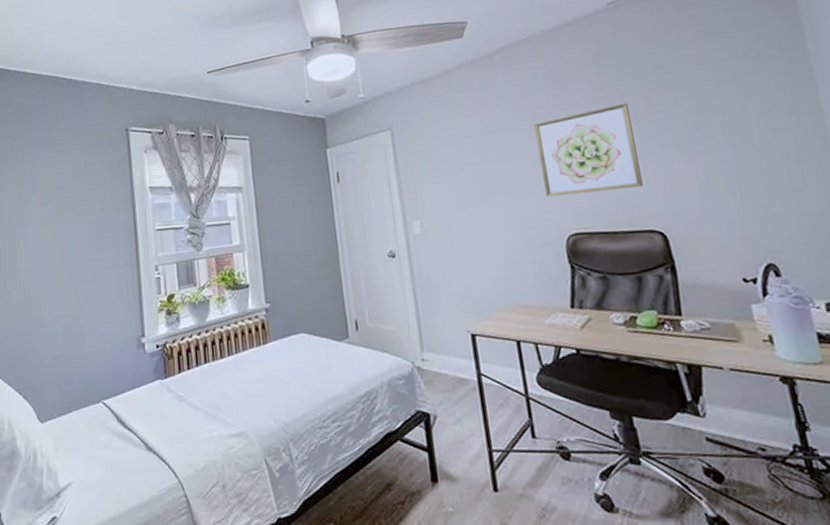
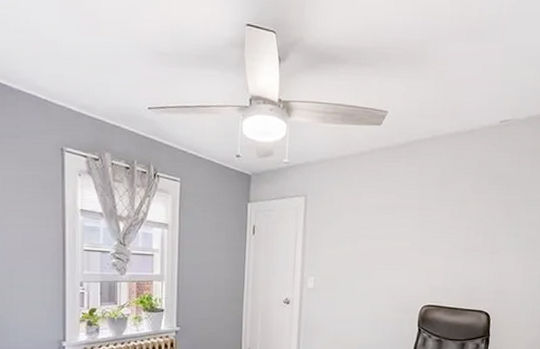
wall art: present [534,103,643,197] -> none [415,209,492,277]

